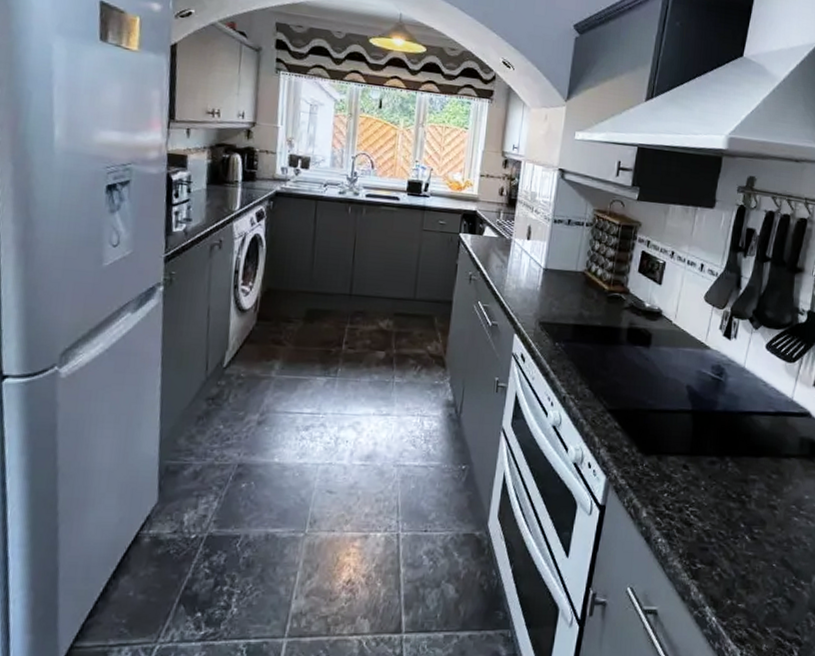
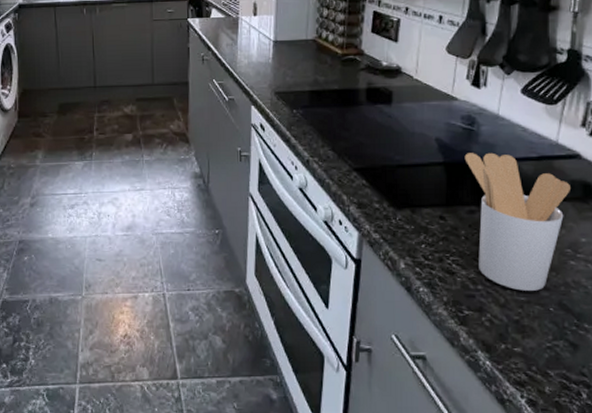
utensil holder: none [711,403,800,546] -> present [464,152,570,291]

